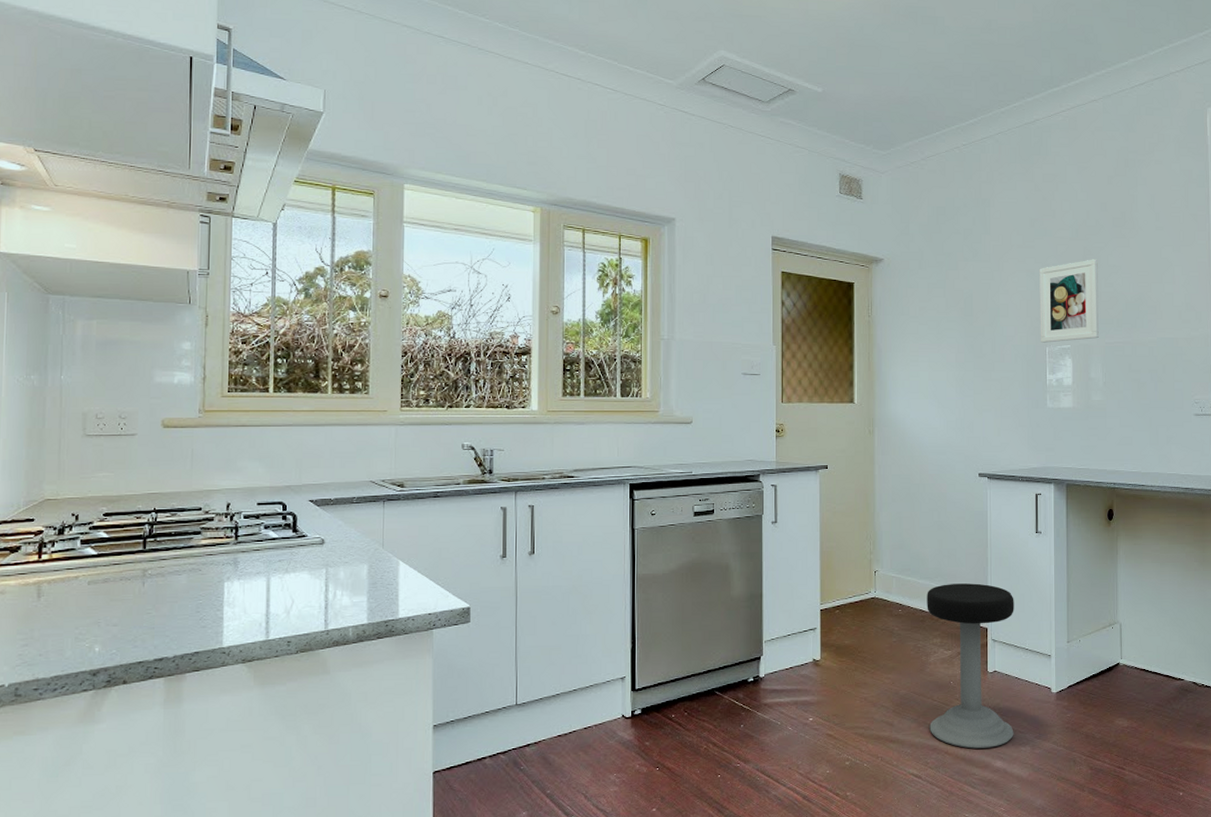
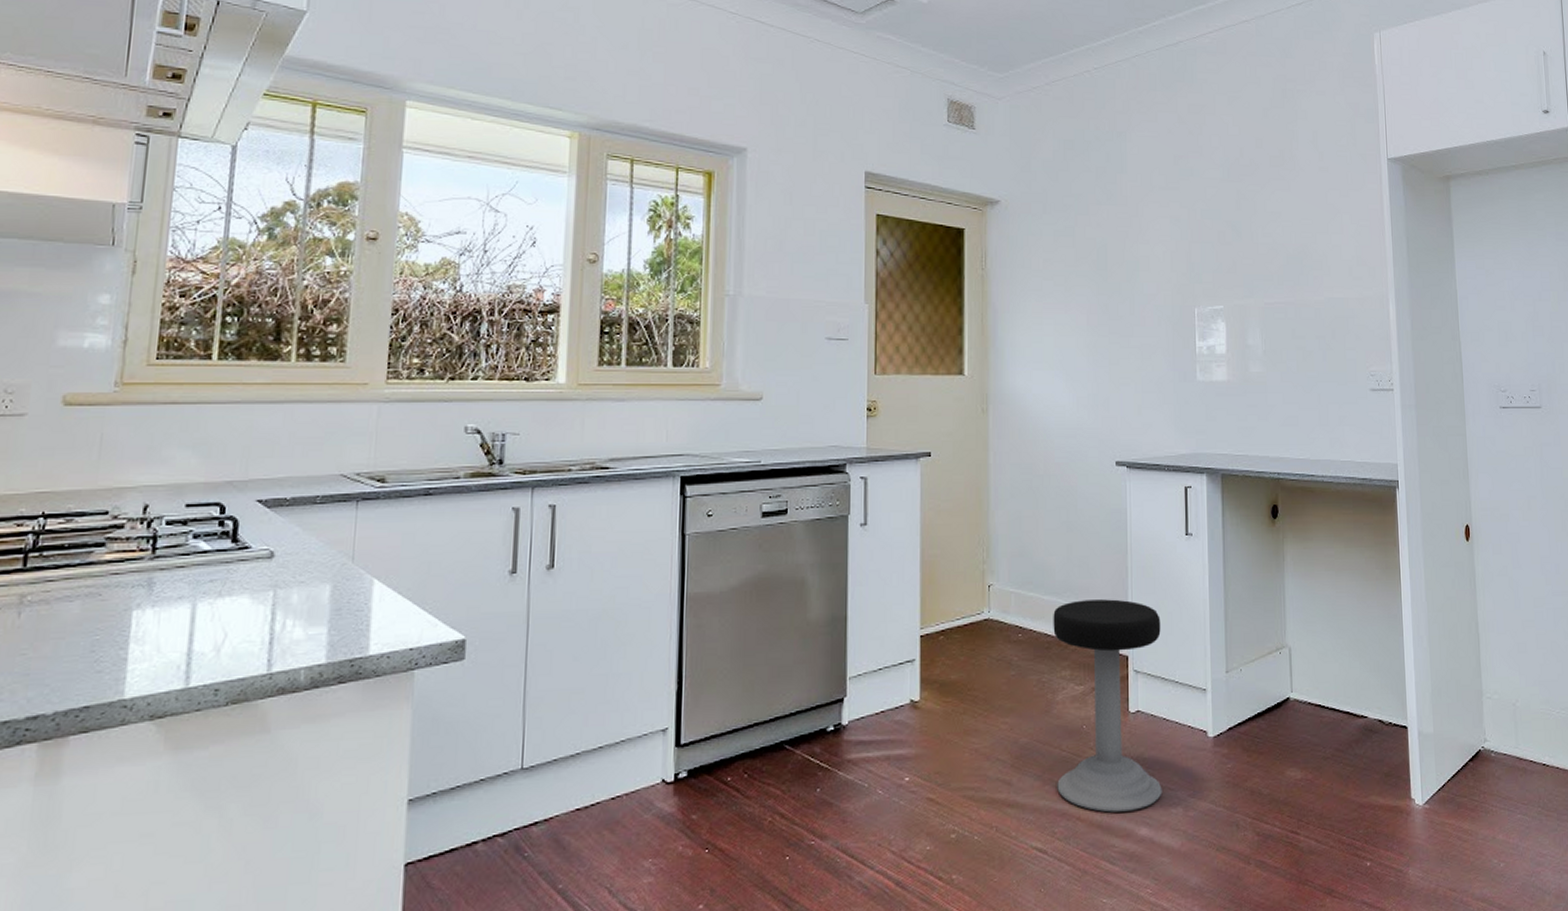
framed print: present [1039,259,1099,343] -> none [1185,204,1256,303]

